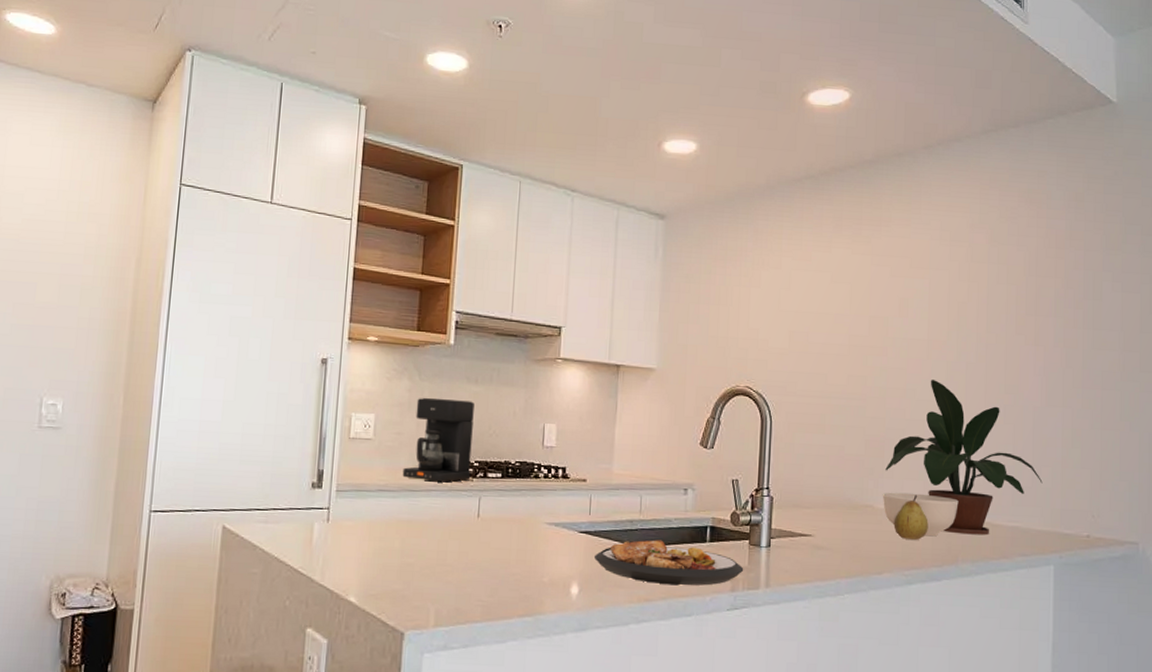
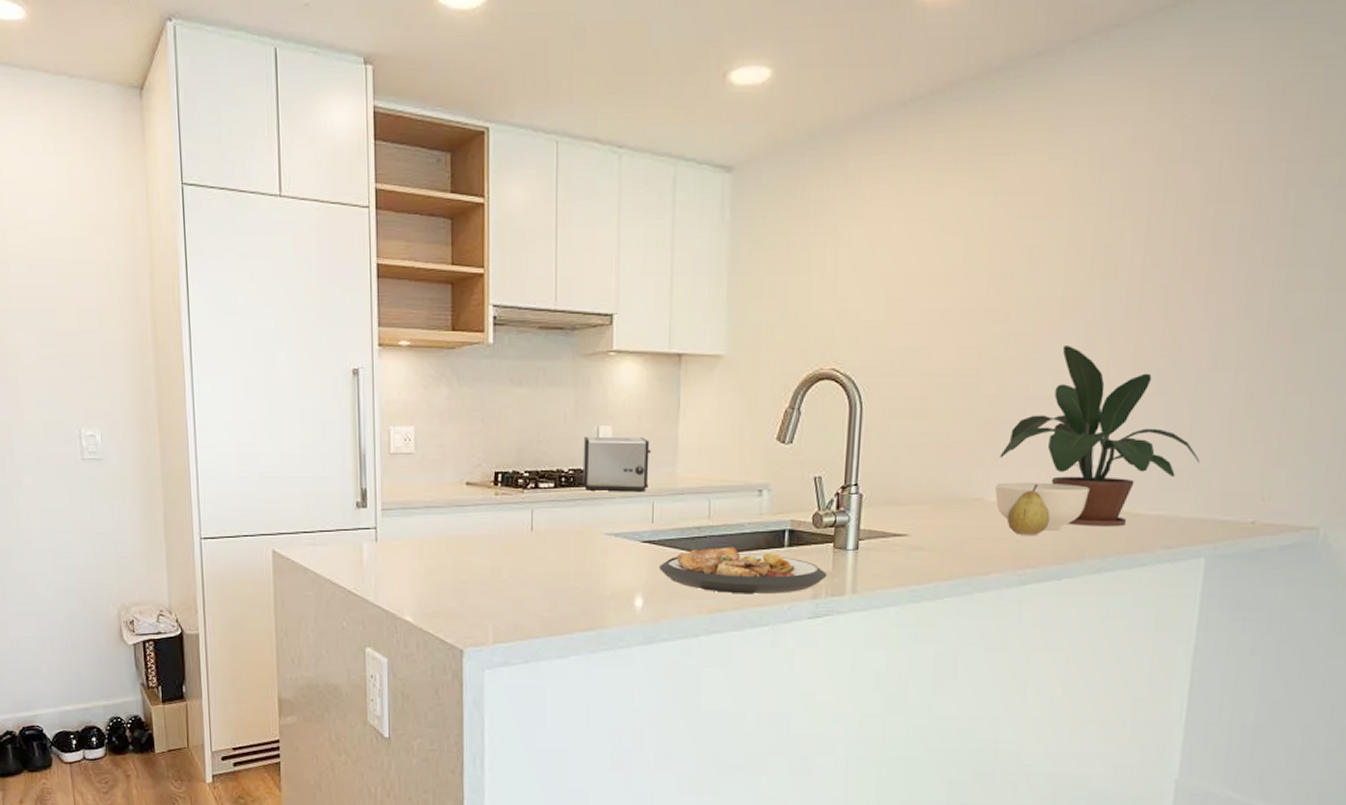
coffee maker: present [402,397,474,483] -> none [448,404,521,496]
toaster: none [528,432,590,486] -> present [582,436,651,492]

